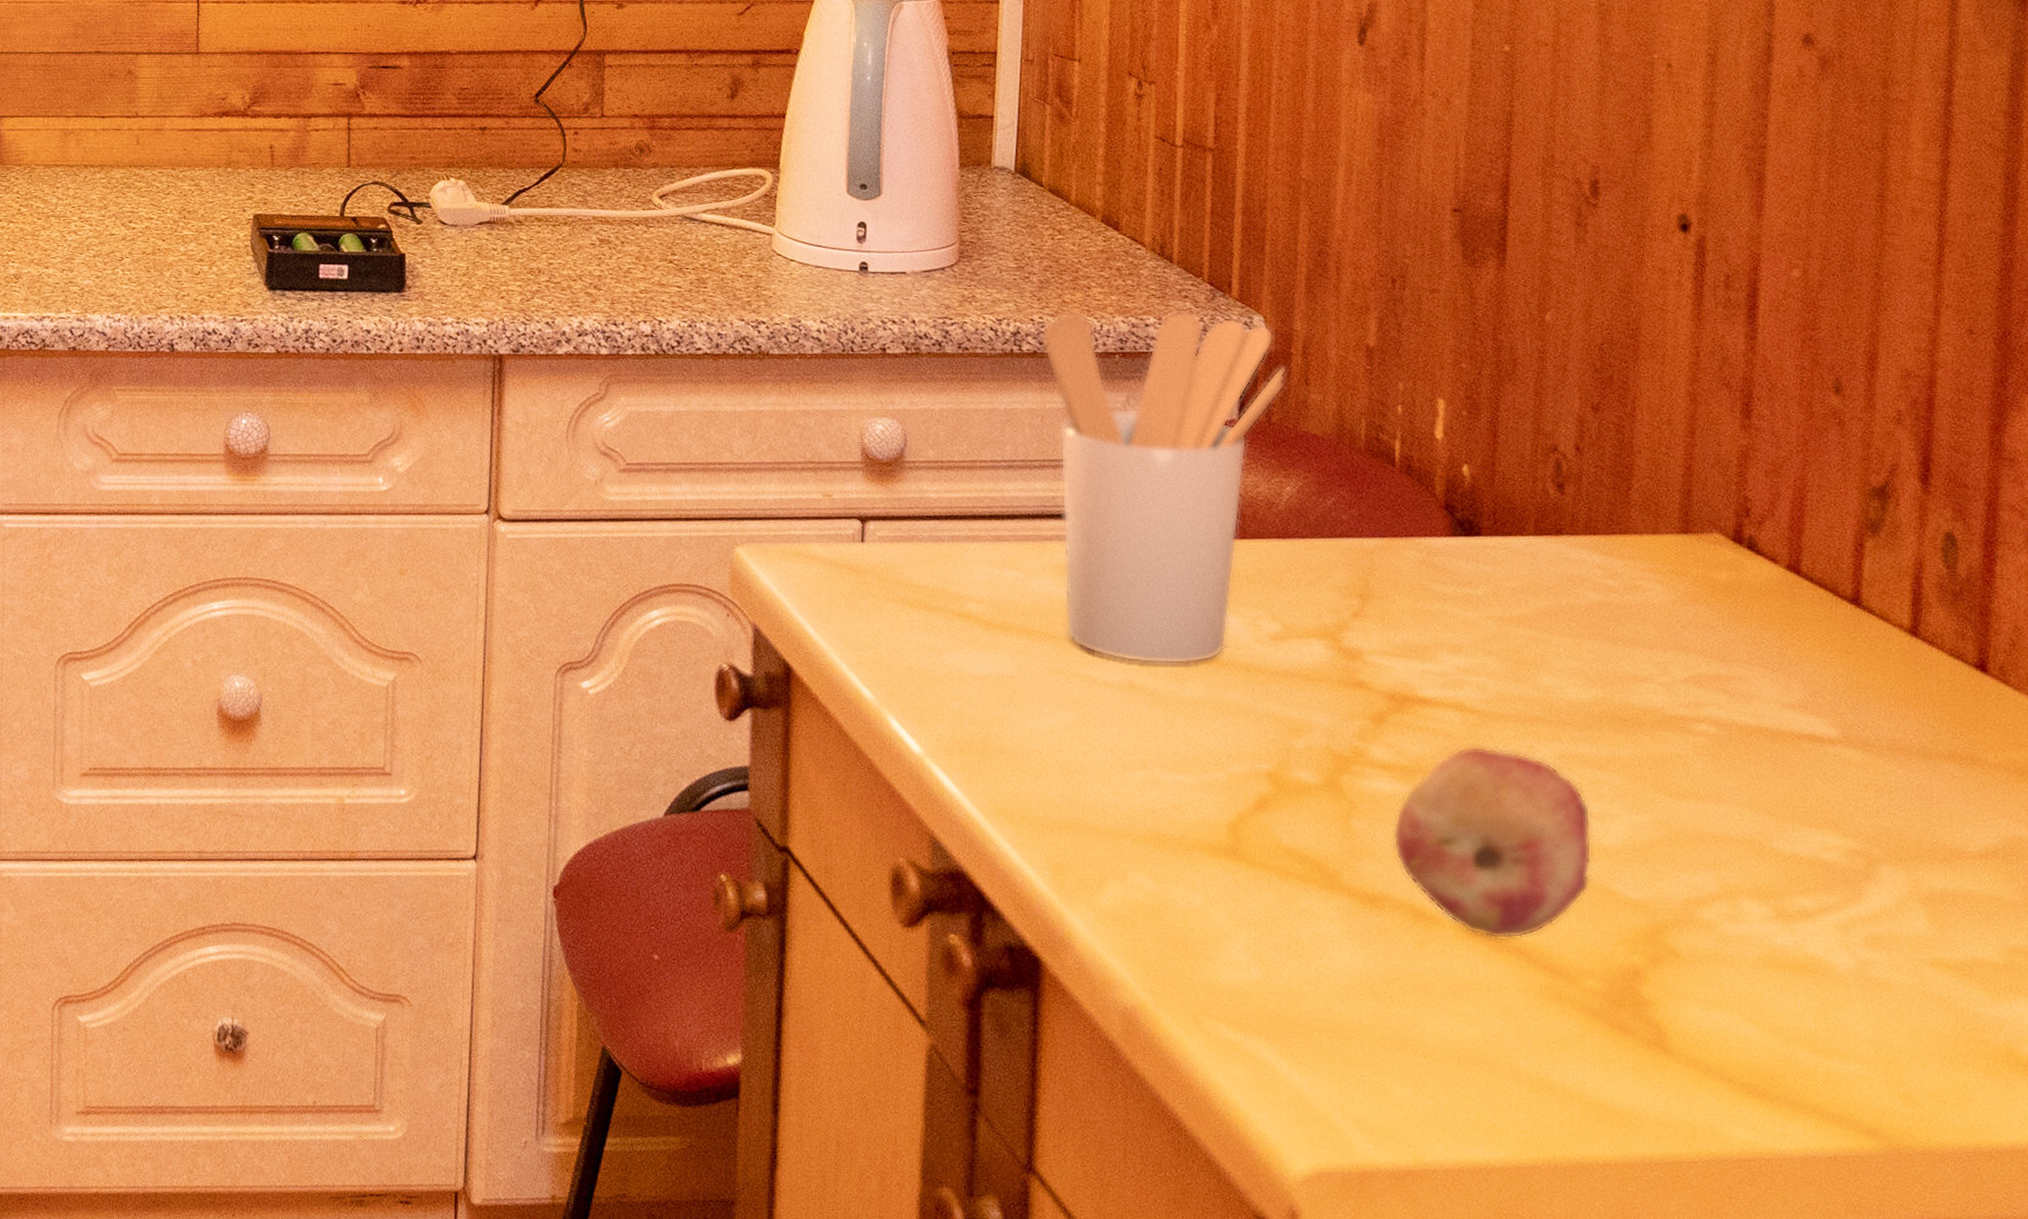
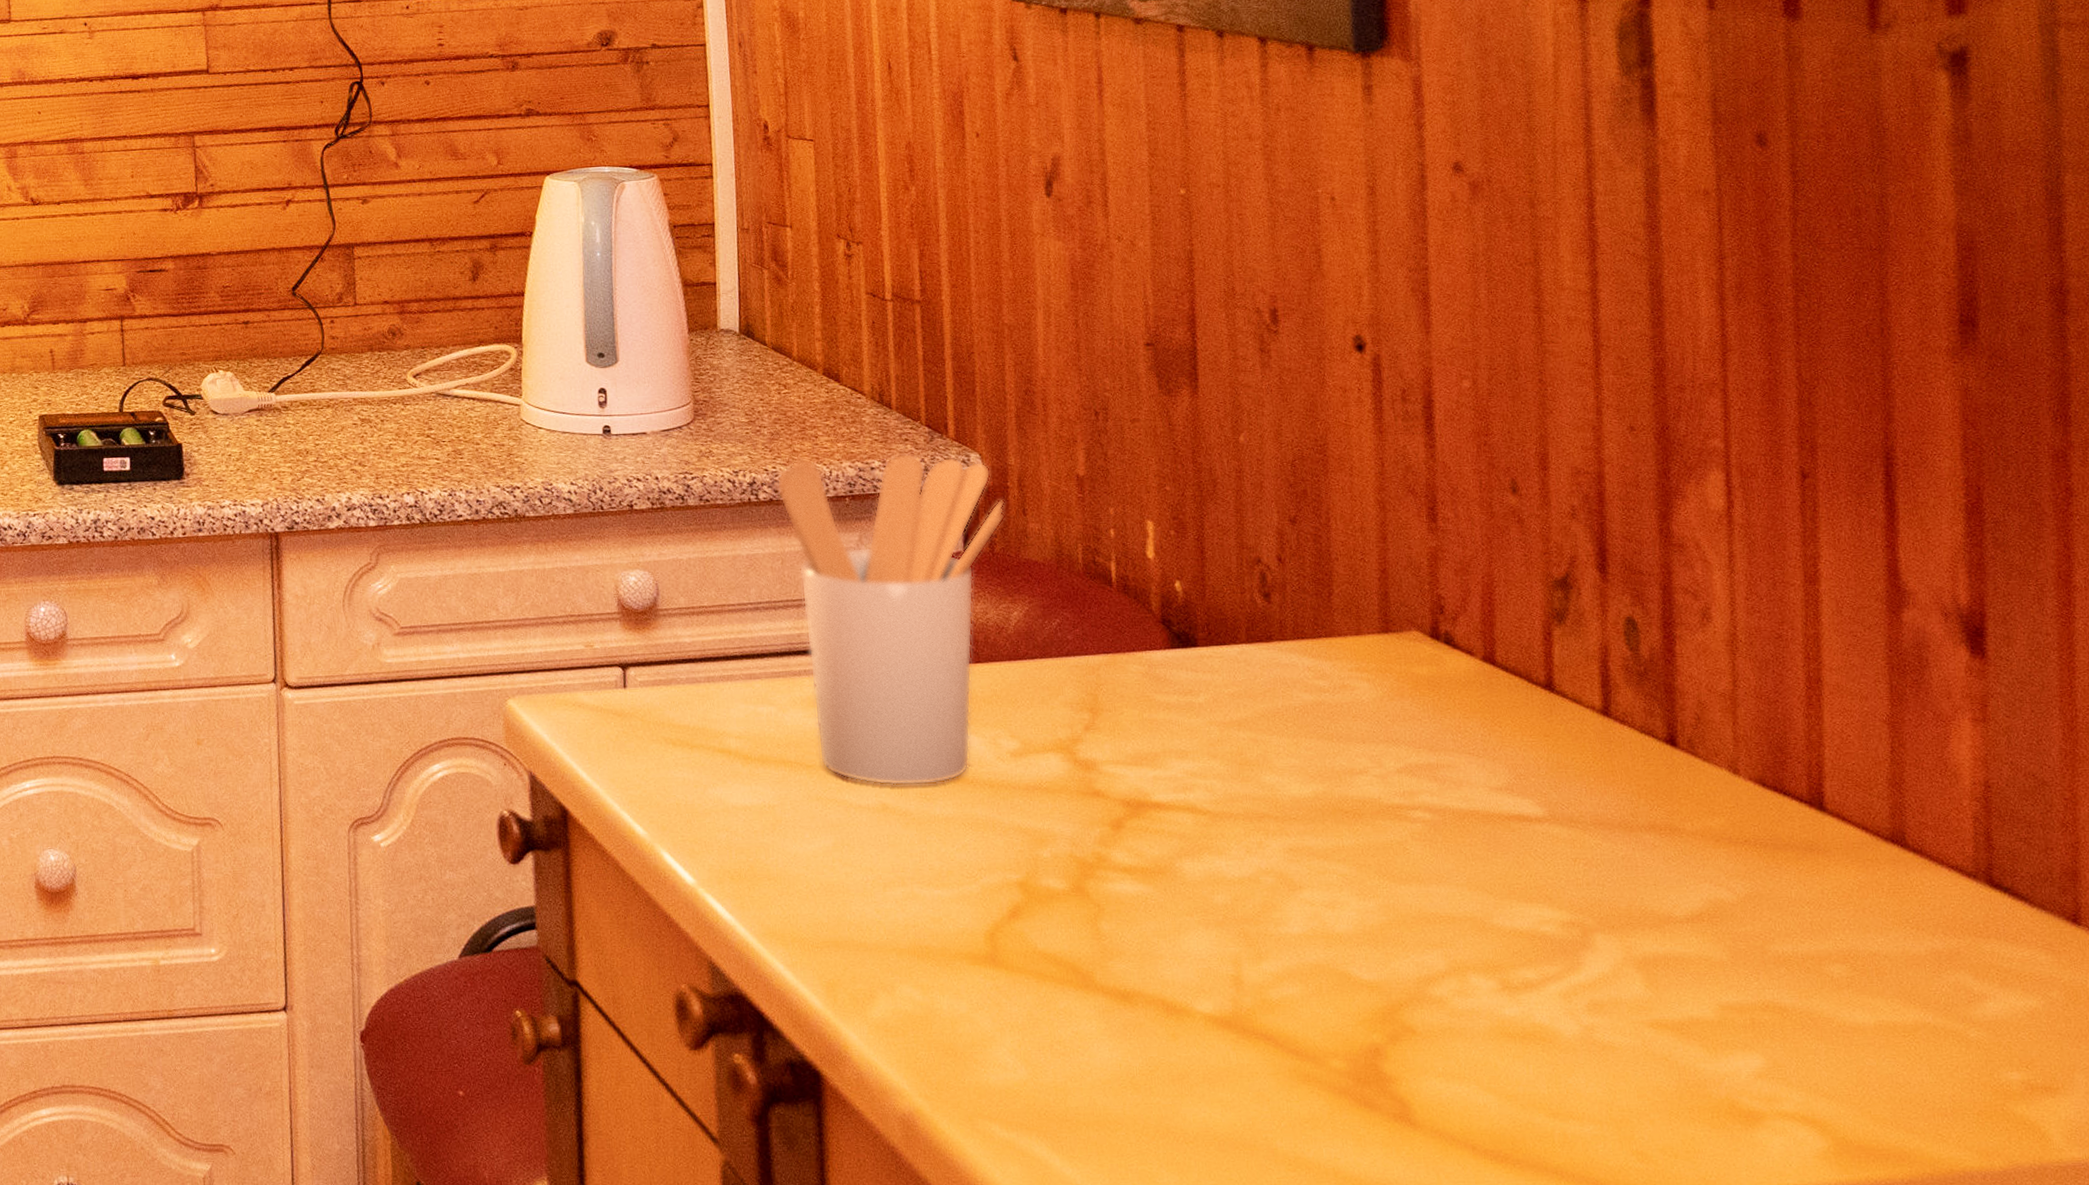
fruit: present [1393,746,1592,940] -> none [1139,845,1327,1027]

